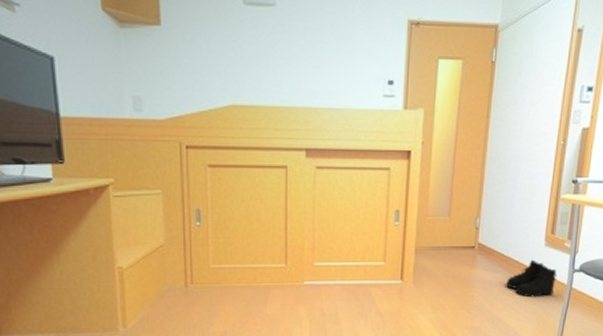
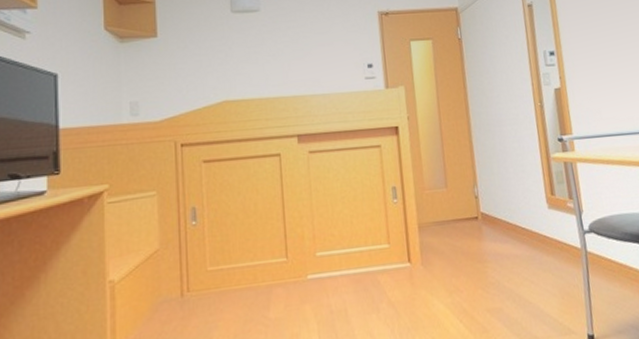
boots: present [505,259,557,298] -> none [517,224,570,268]

